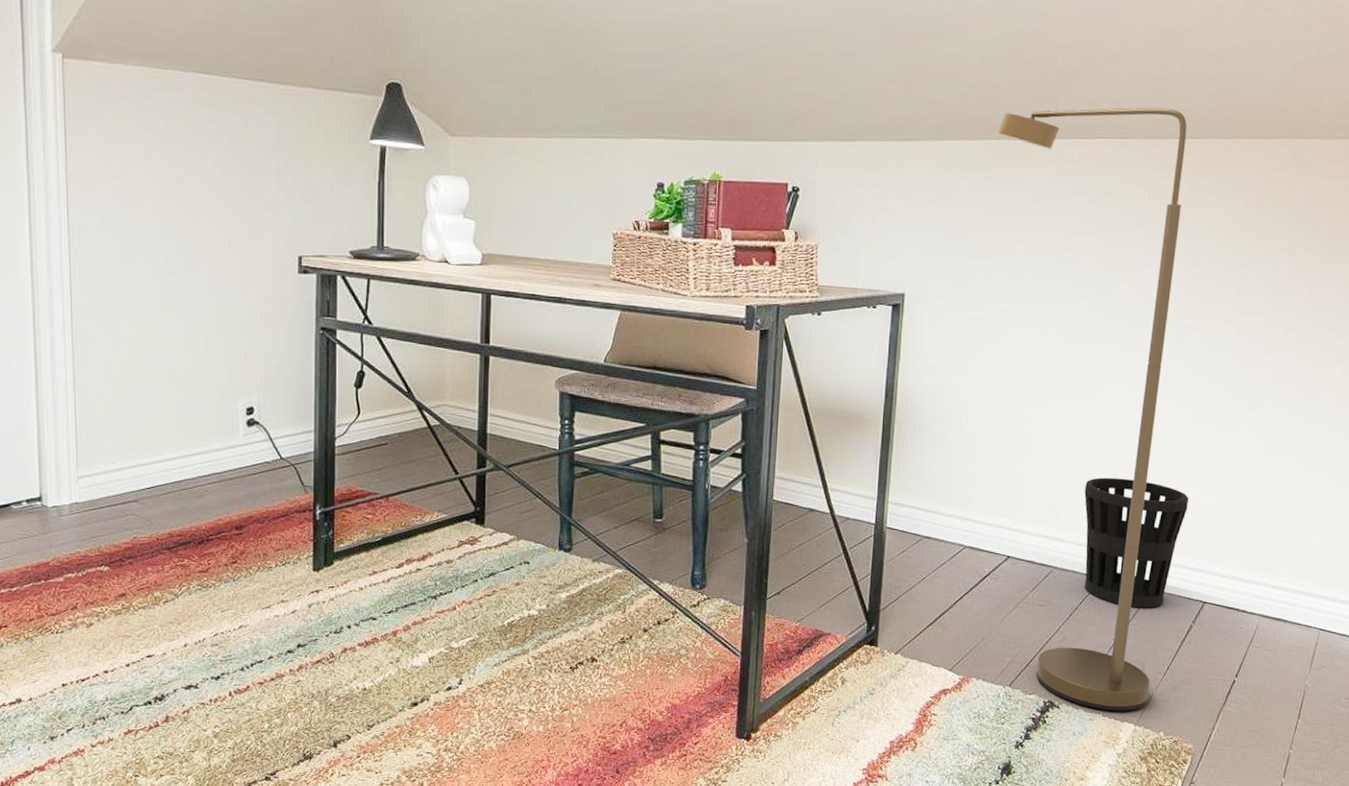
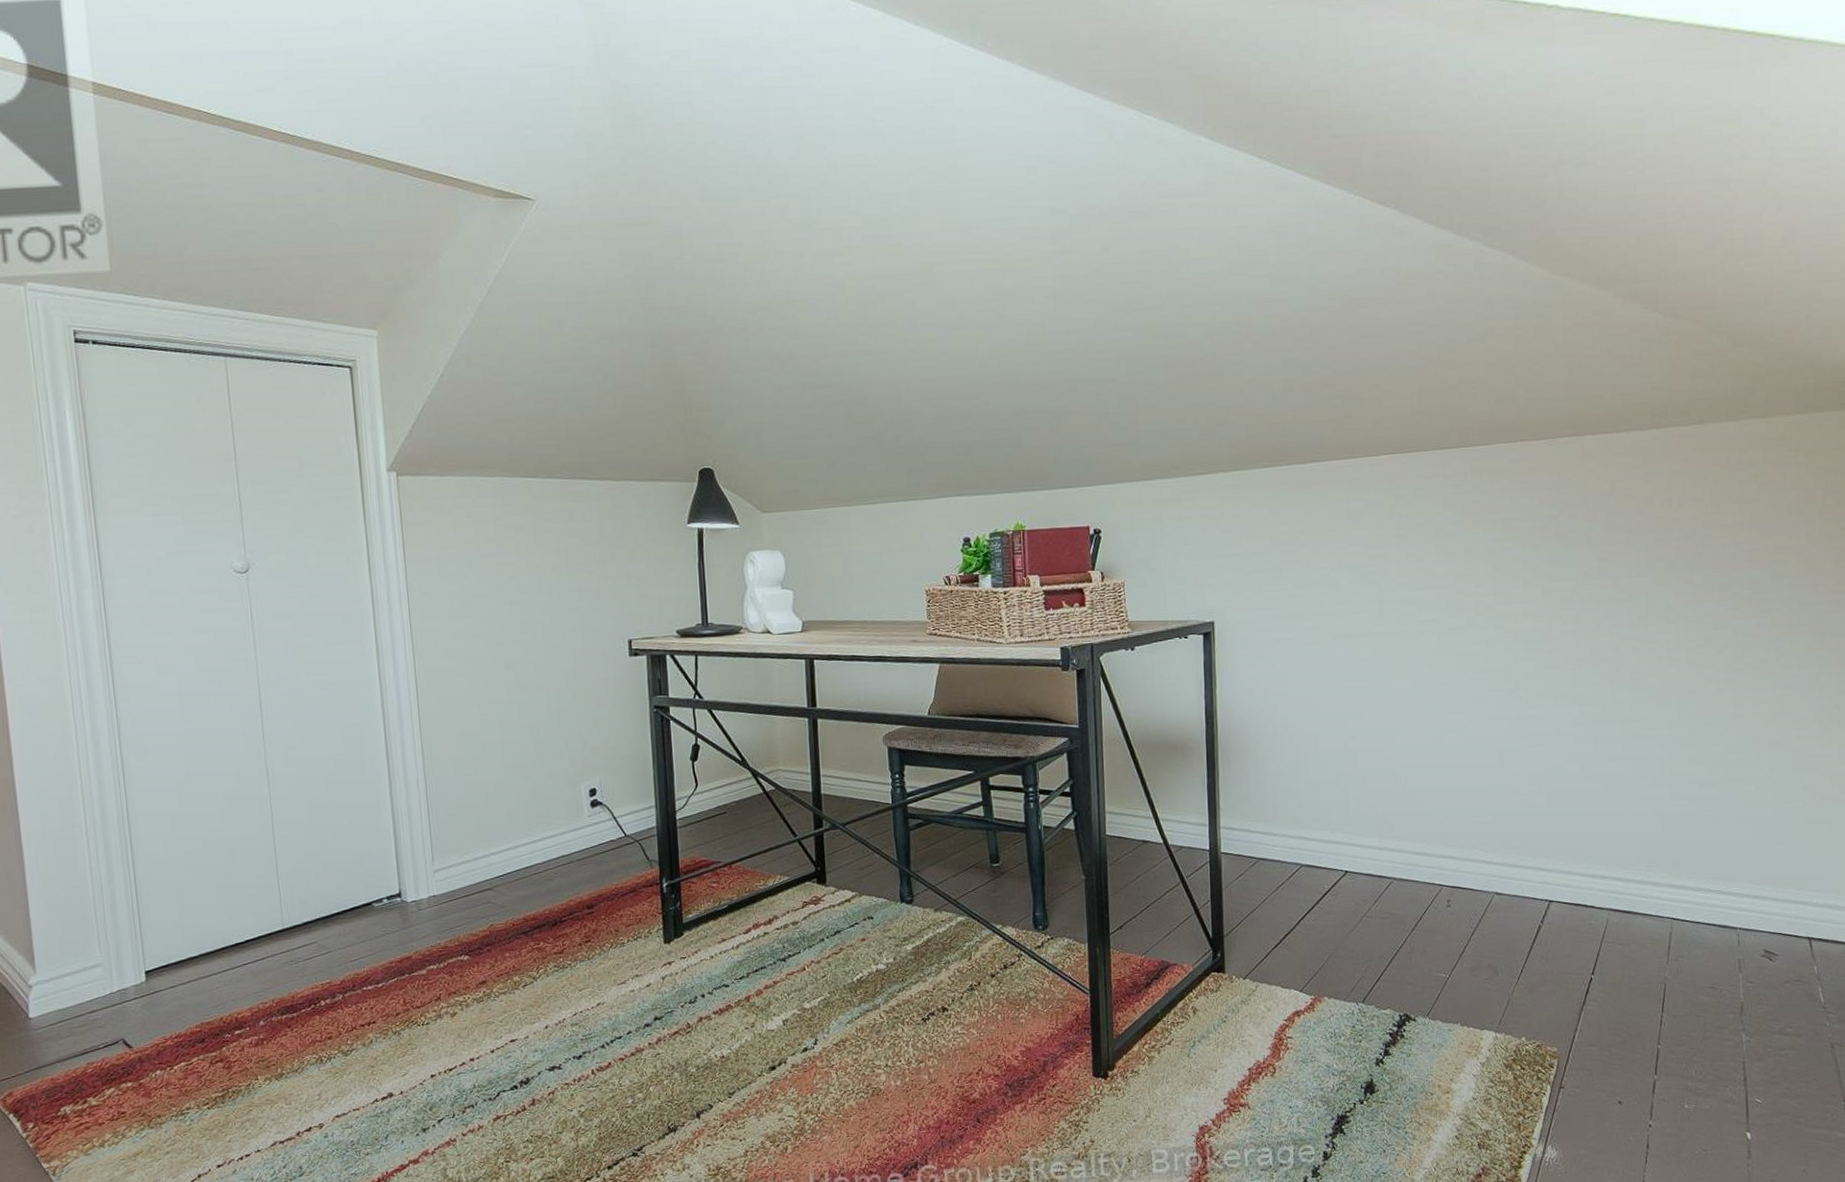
lamp: present [996,107,1187,711] -> none [1286,419,1506,1020]
wastebasket: present [1084,477,1189,608] -> none [1415,783,1521,913]

